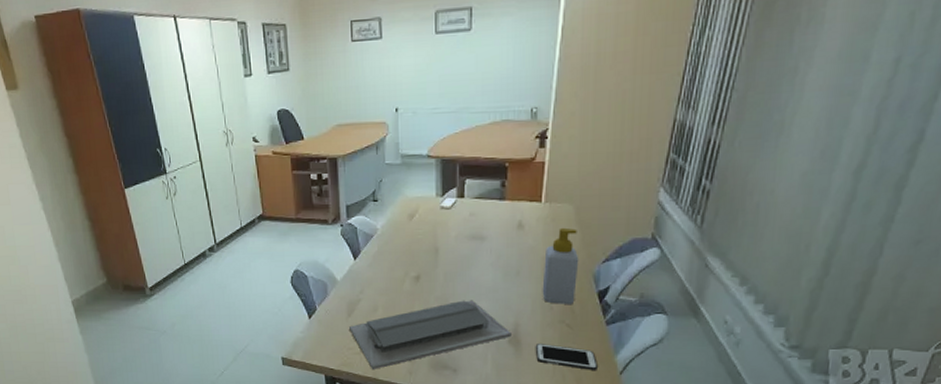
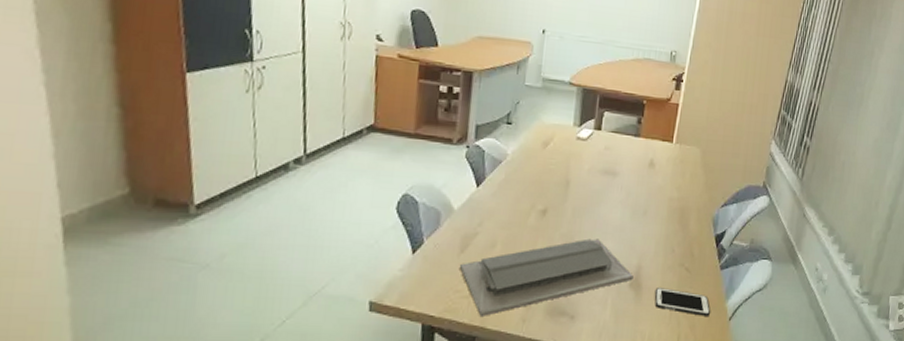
soap bottle: present [542,227,579,304] -> none [666,169,702,247]

